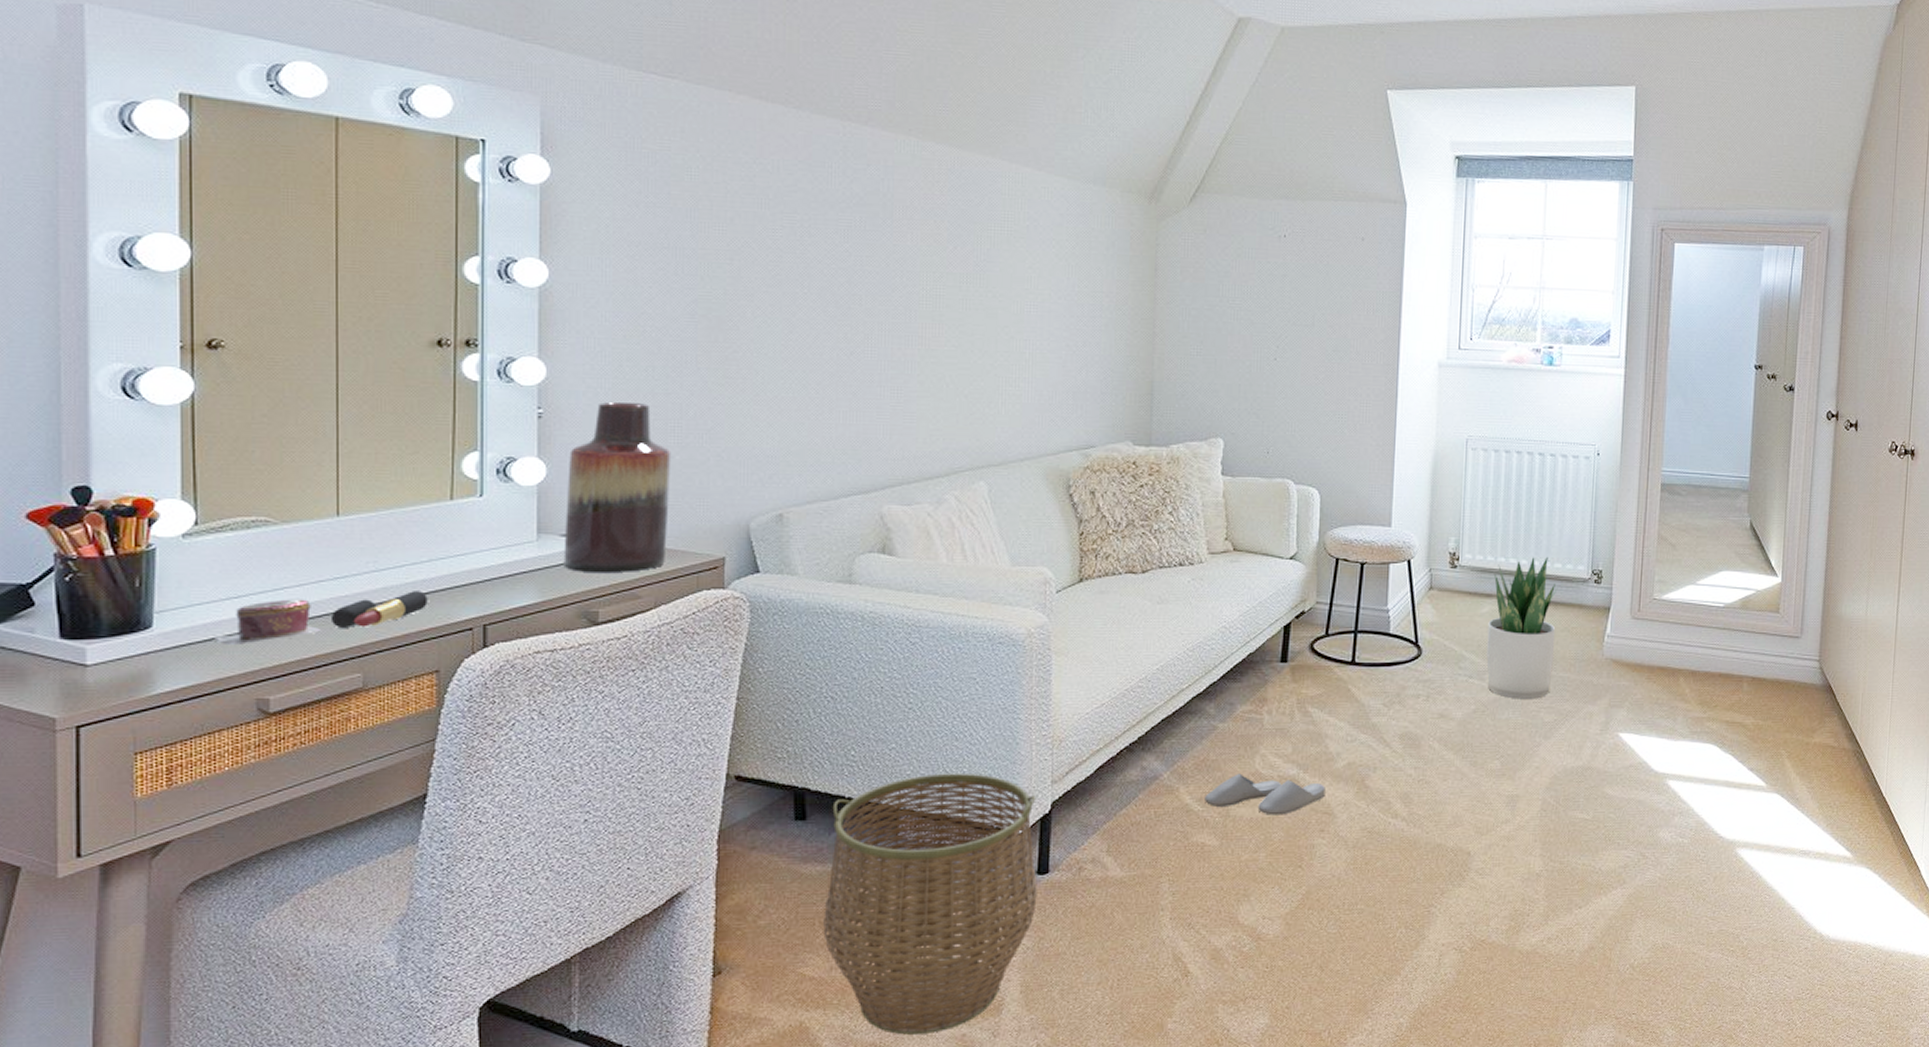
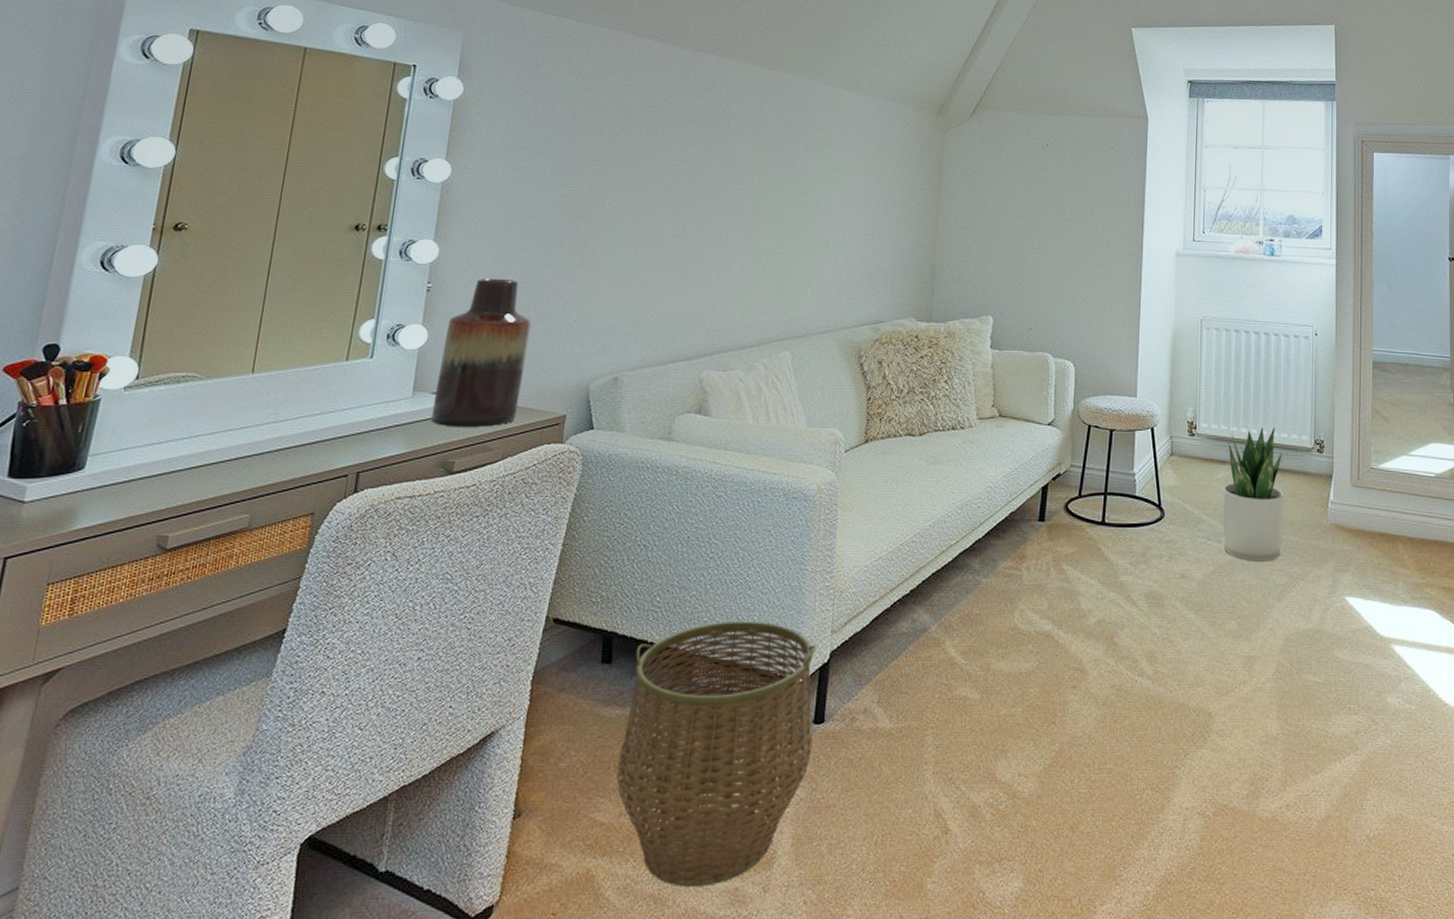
jewelry box: present [214,599,322,645] -> none [133,445,223,486]
lipstick: present [330,591,428,629] -> none [231,440,315,474]
slippers: present [1205,773,1325,815] -> none [968,628,1078,670]

